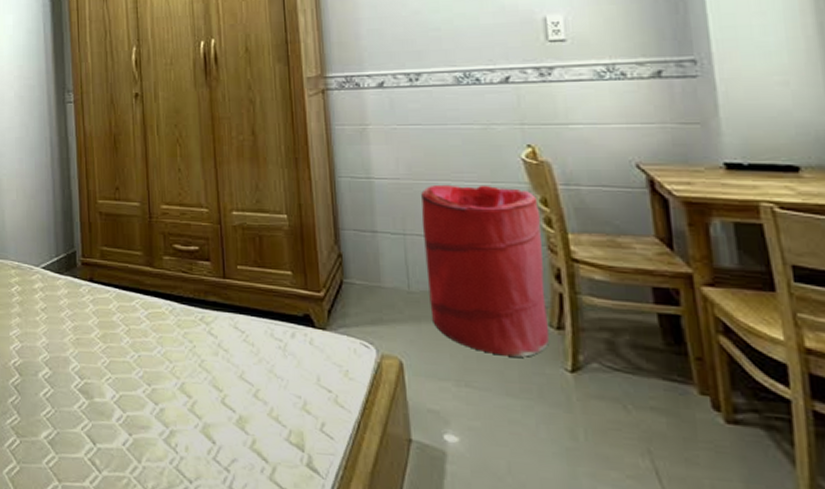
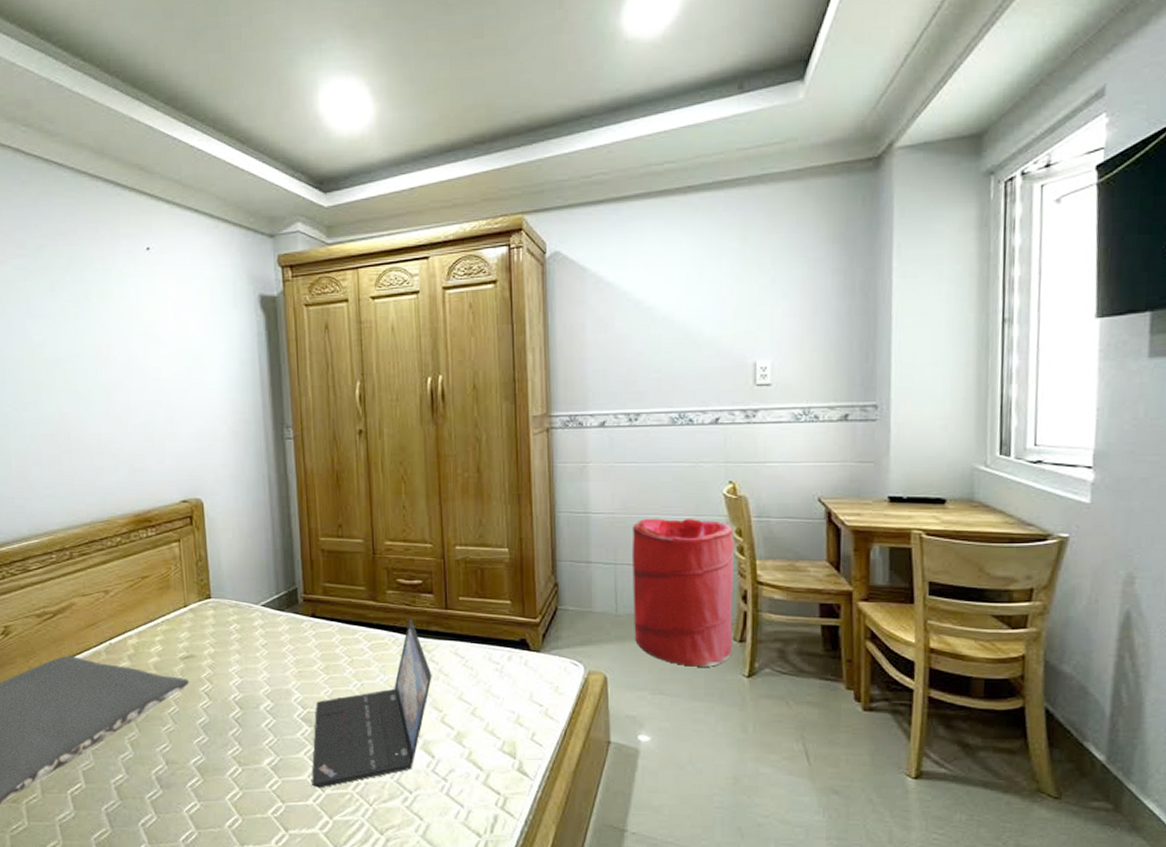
laptop: none [88,288,211,469] -> present [312,619,432,788]

